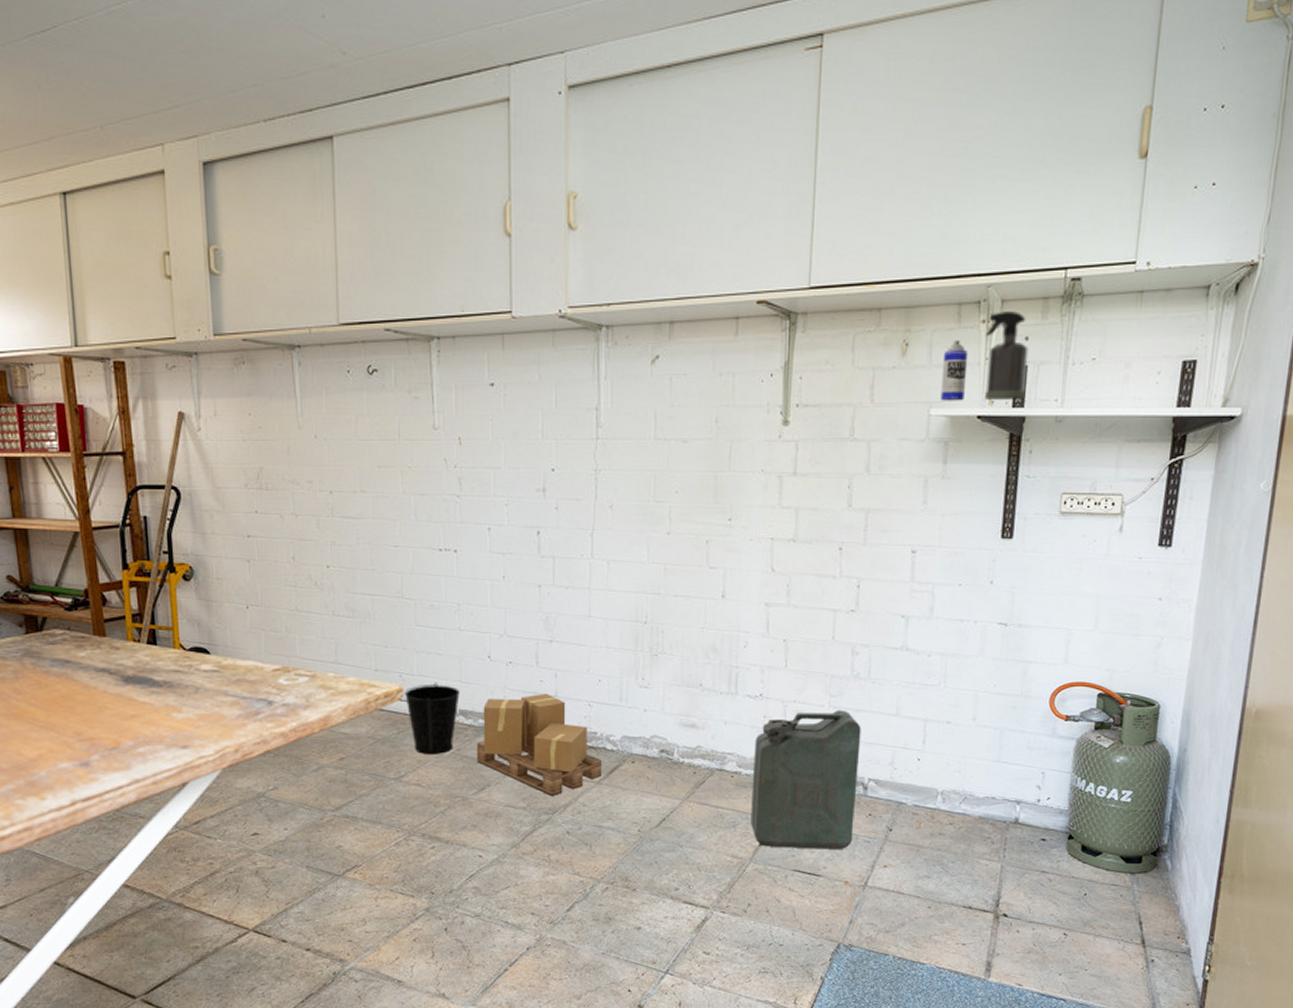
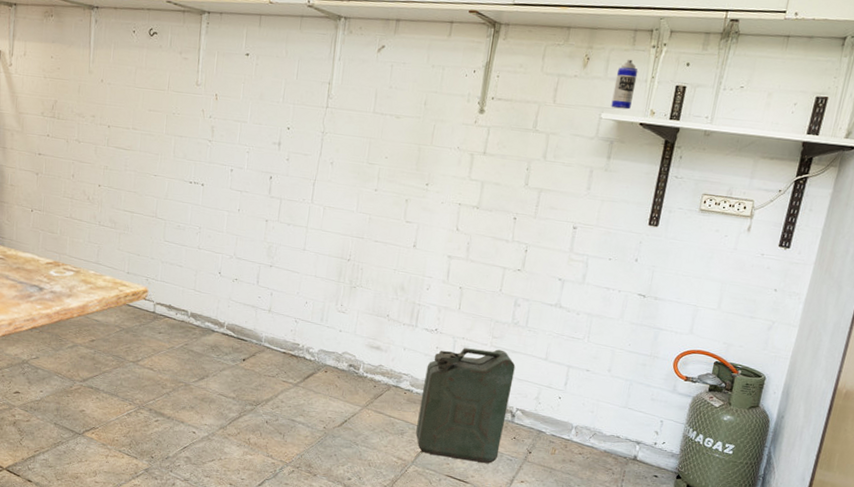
bucket: present [404,682,460,754] -> none [148,288,193,346]
cardboard boxes: present [476,693,601,796] -> none [200,306,301,391]
spray bottle: present [985,311,1029,400] -> none [648,40,690,114]

